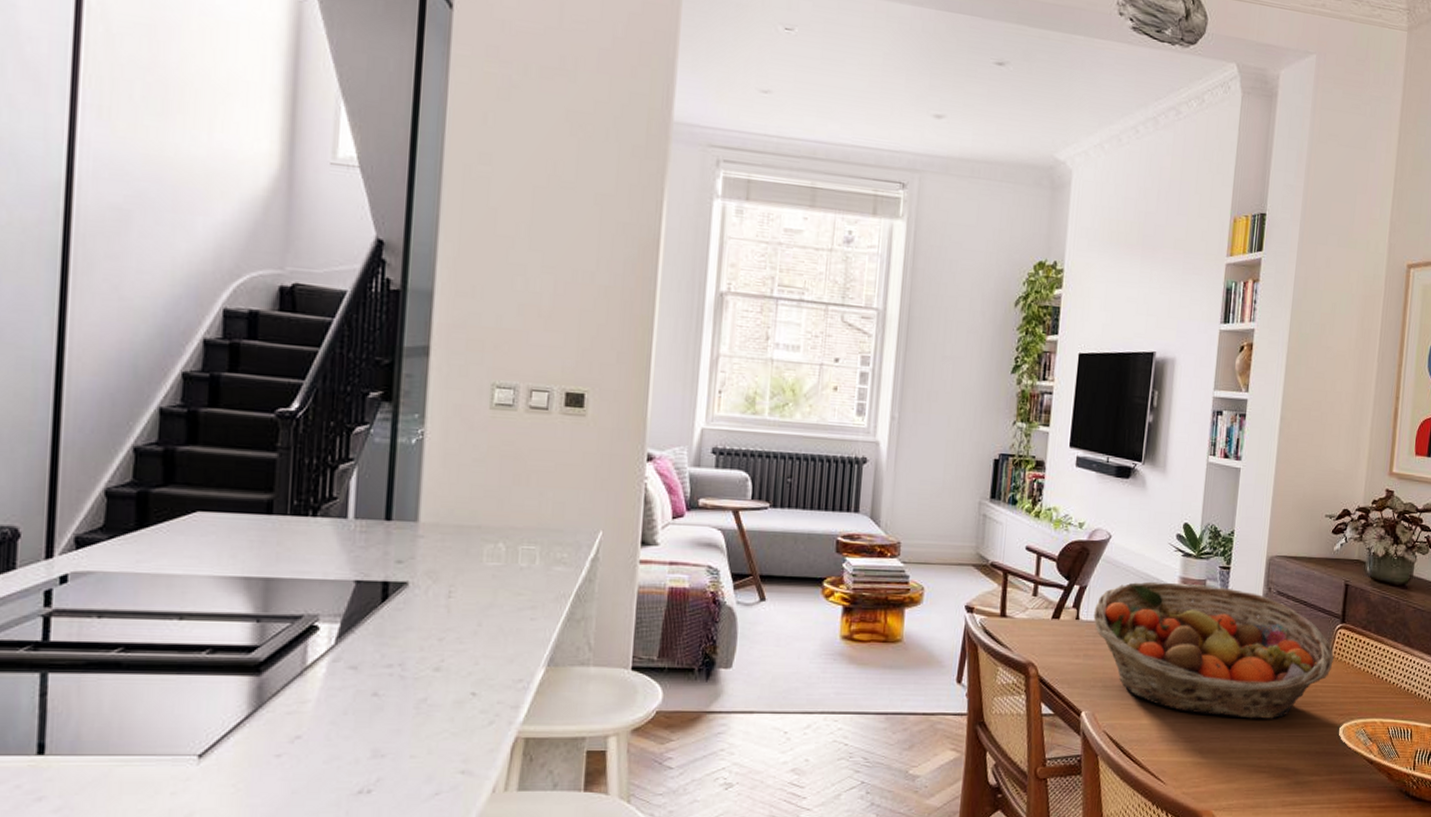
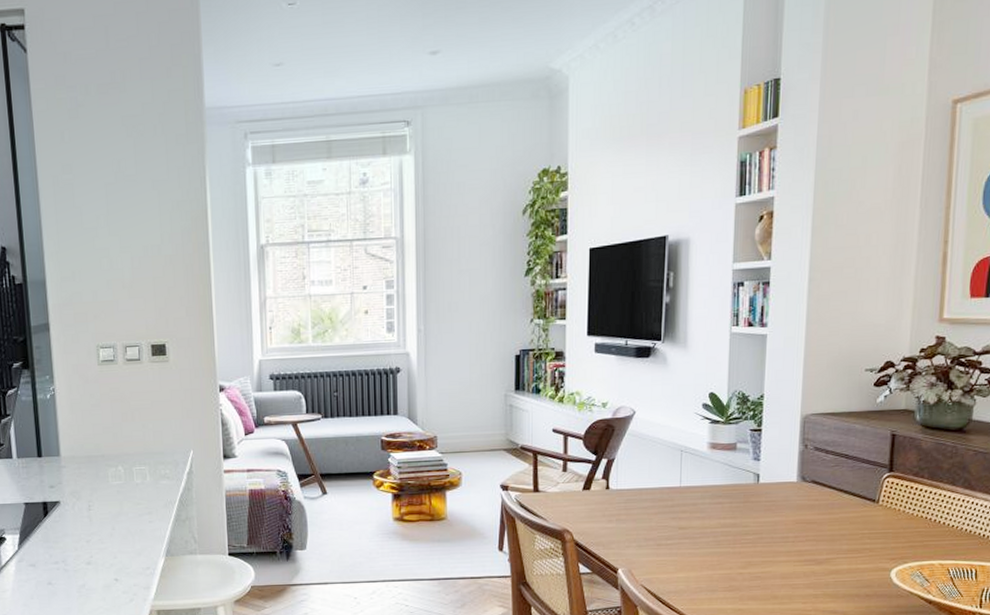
fruit basket: present [1093,581,1334,719] -> none [623,448,882,568]

